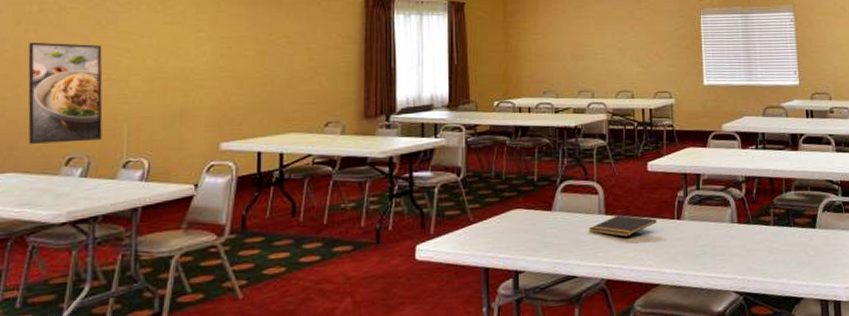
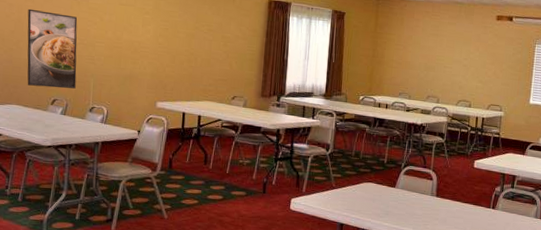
notepad: present [589,215,657,238] -> none [422,198,476,217]

